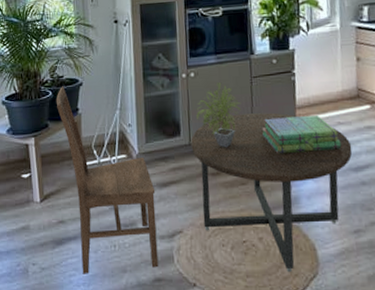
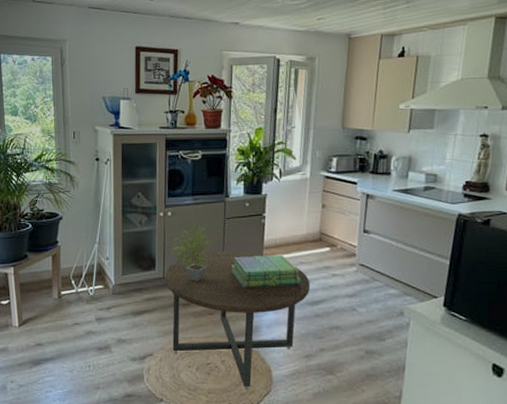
chair: present [56,86,159,274] -> none [35,219,130,391]

